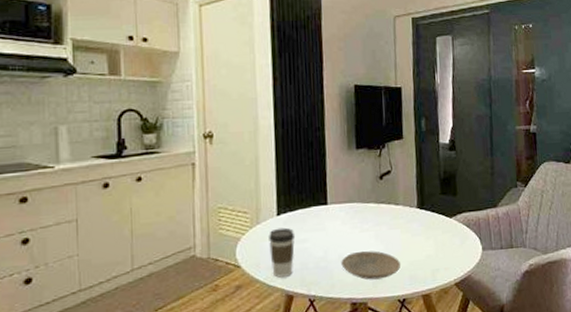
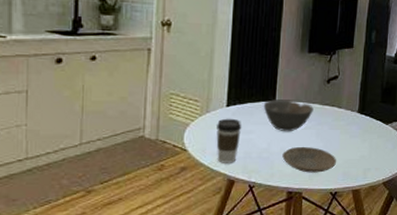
bowl: none [315,201,369,237] -> present [263,99,314,132]

